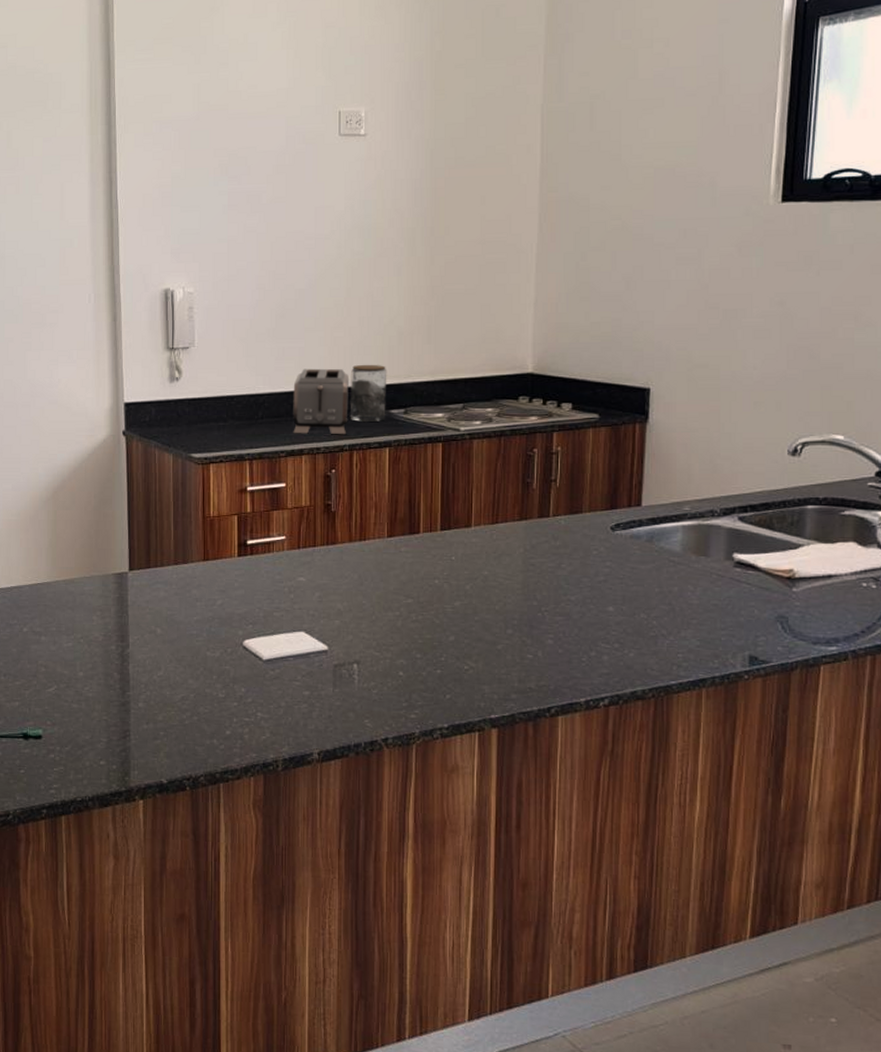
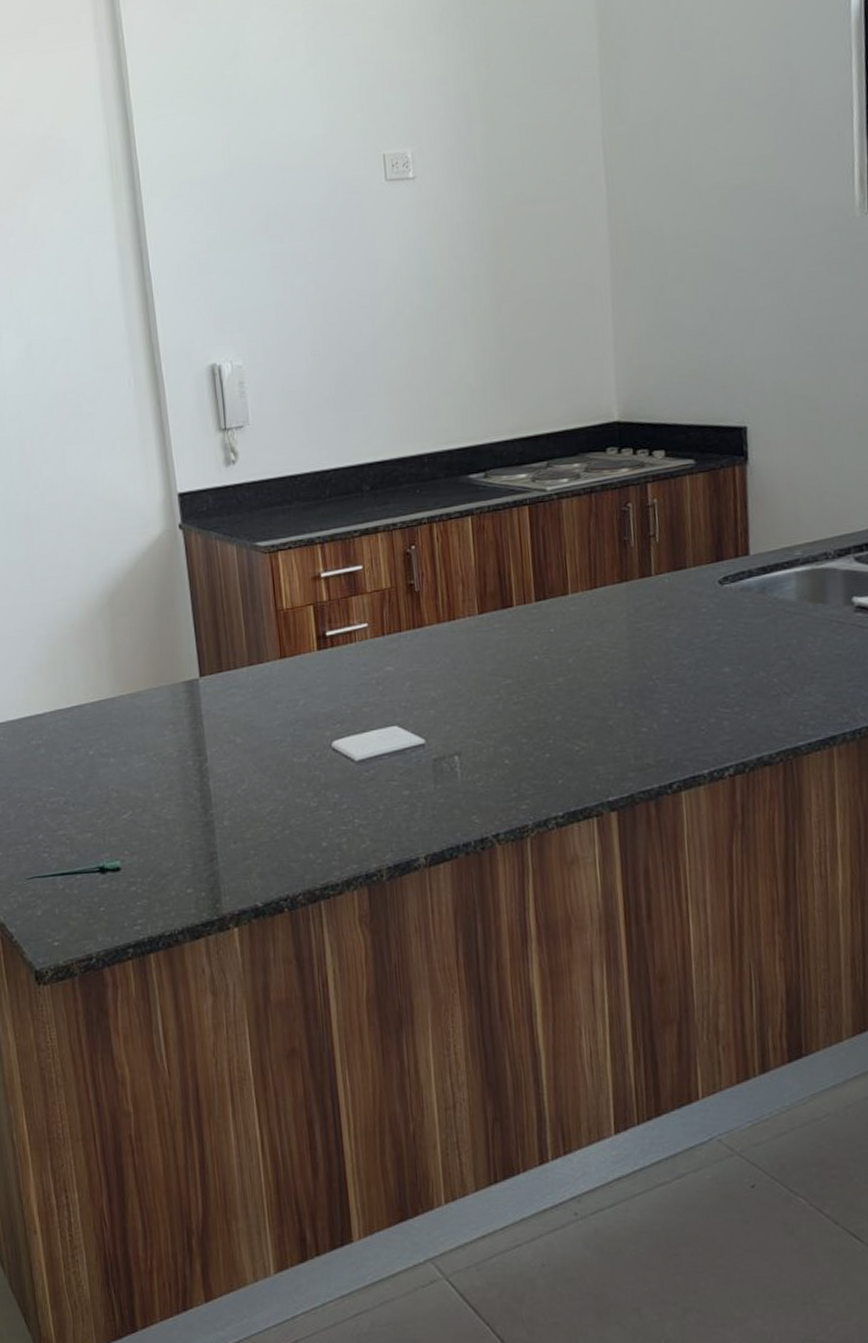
toaster: present [293,368,349,435] -> none [361,435,423,511]
jar: present [350,364,387,422] -> none [422,427,465,491]

